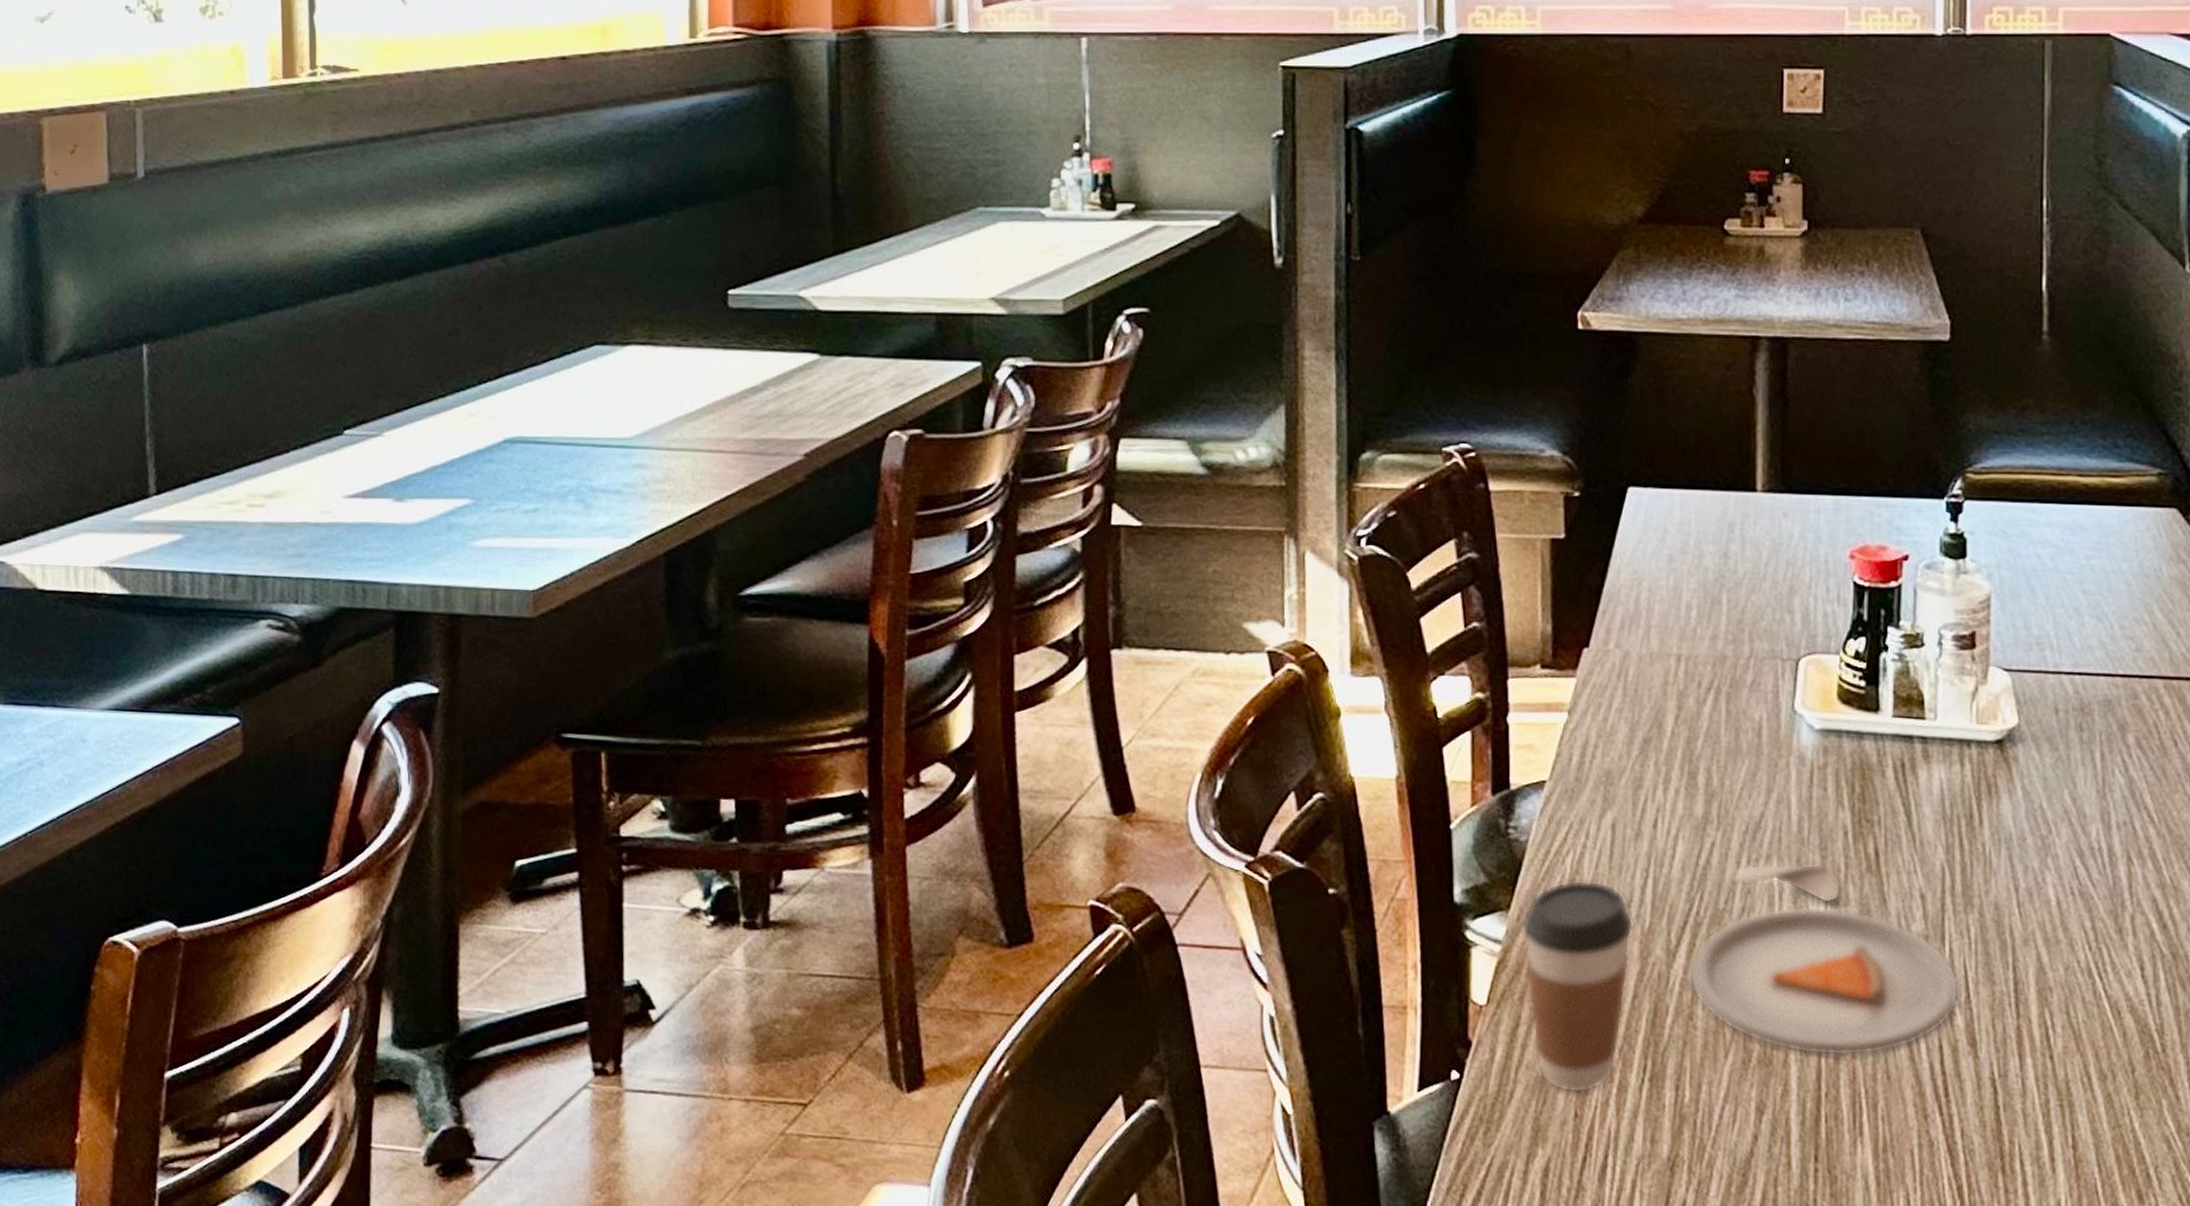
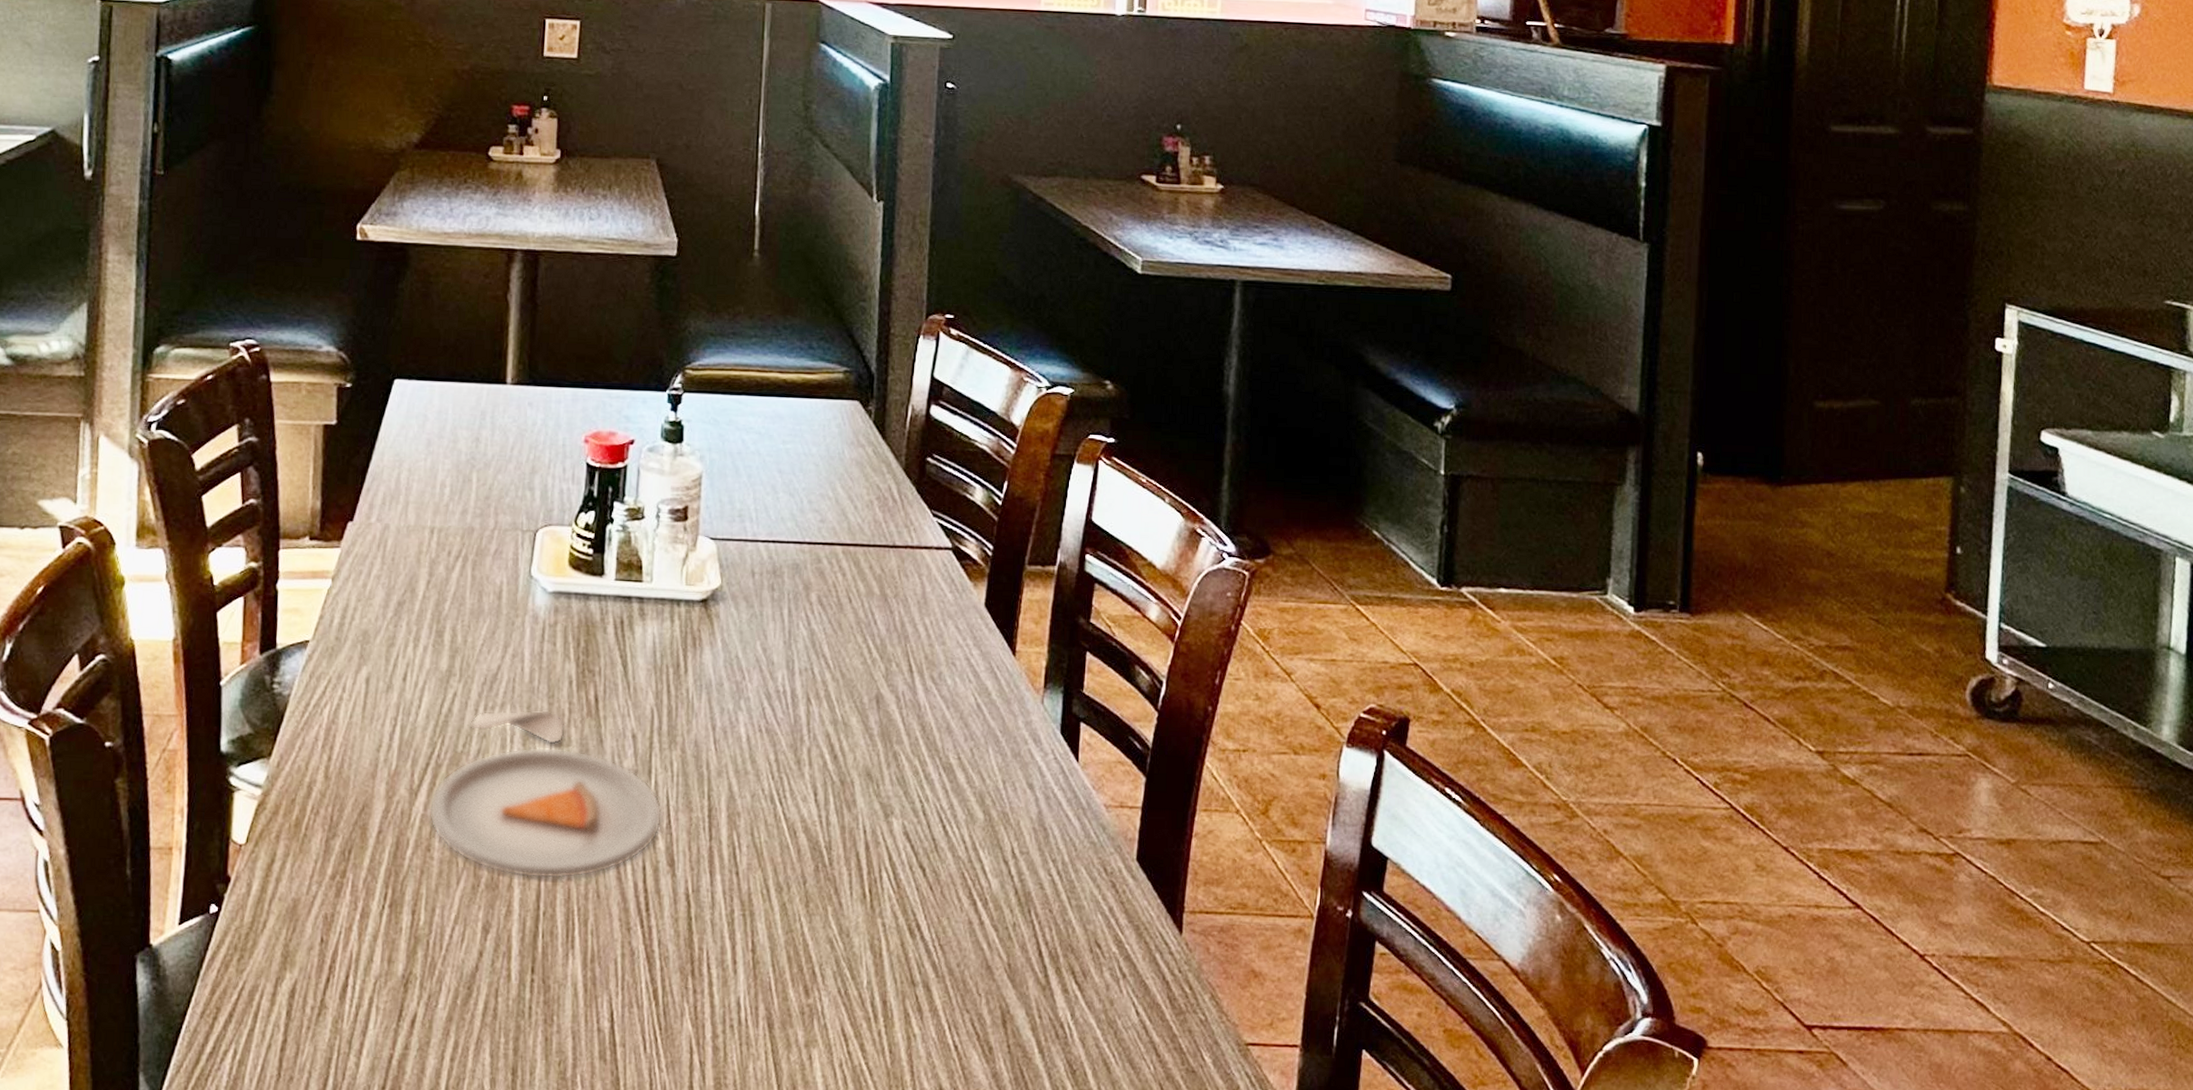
coffee cup: present [1521,880,1634,1094] -> none [280,729,382,921]

